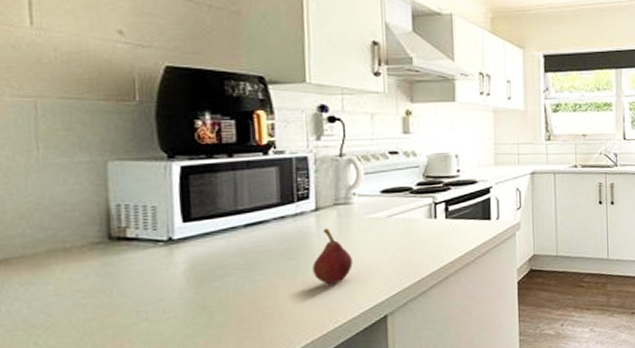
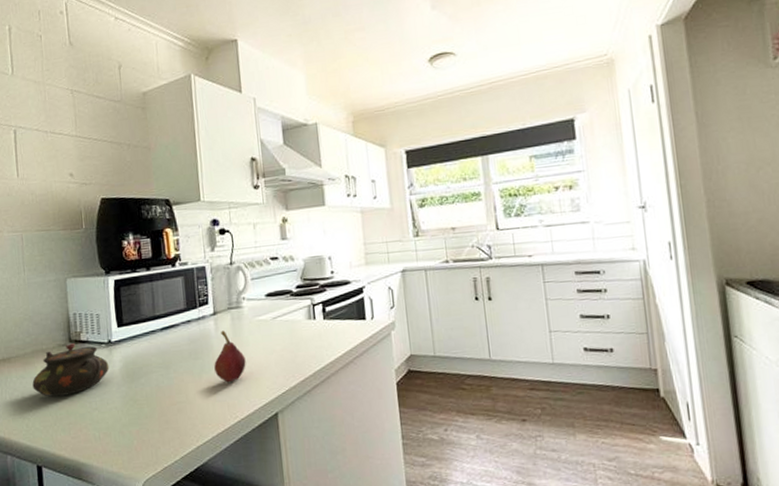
teapot: none [46,241,169,307] -> present [32,343,110,398]

